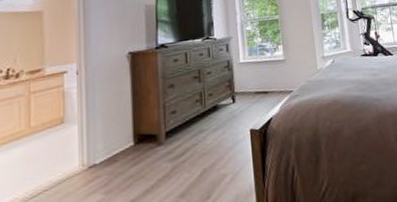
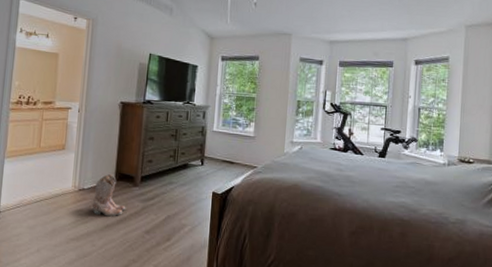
boots: none [109,139,152,192] -> present [92,174,126,217]

